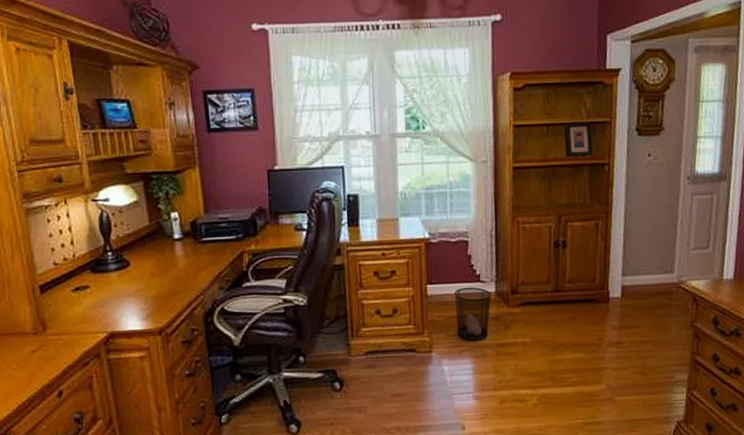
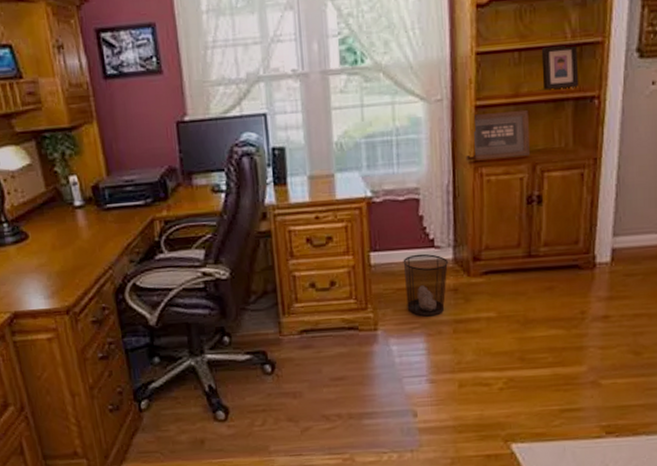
picture frame: none [505,171,556,212] -> present [466,109,530,162]

